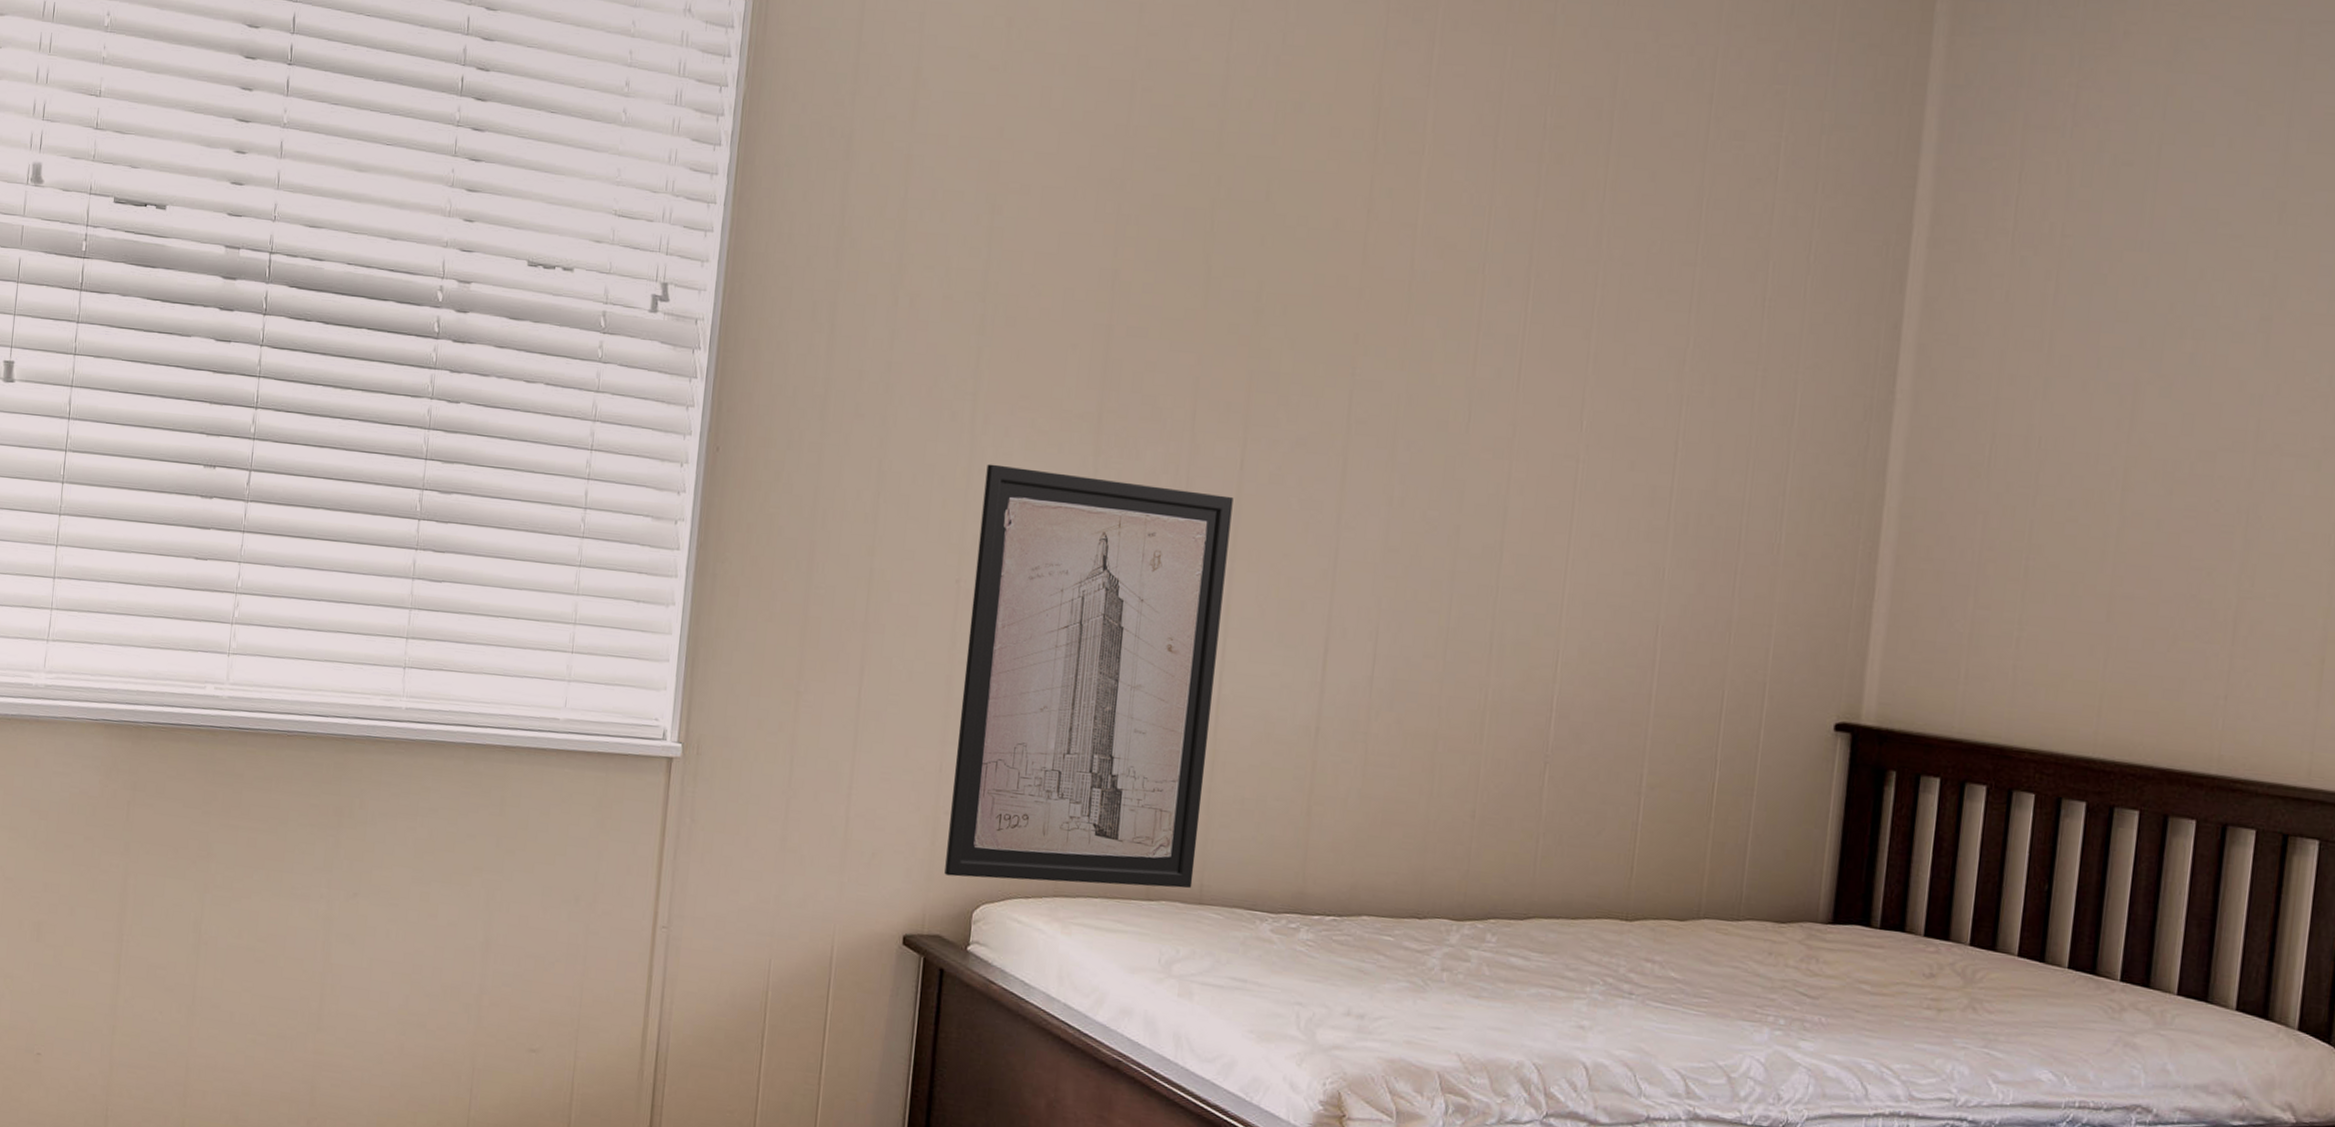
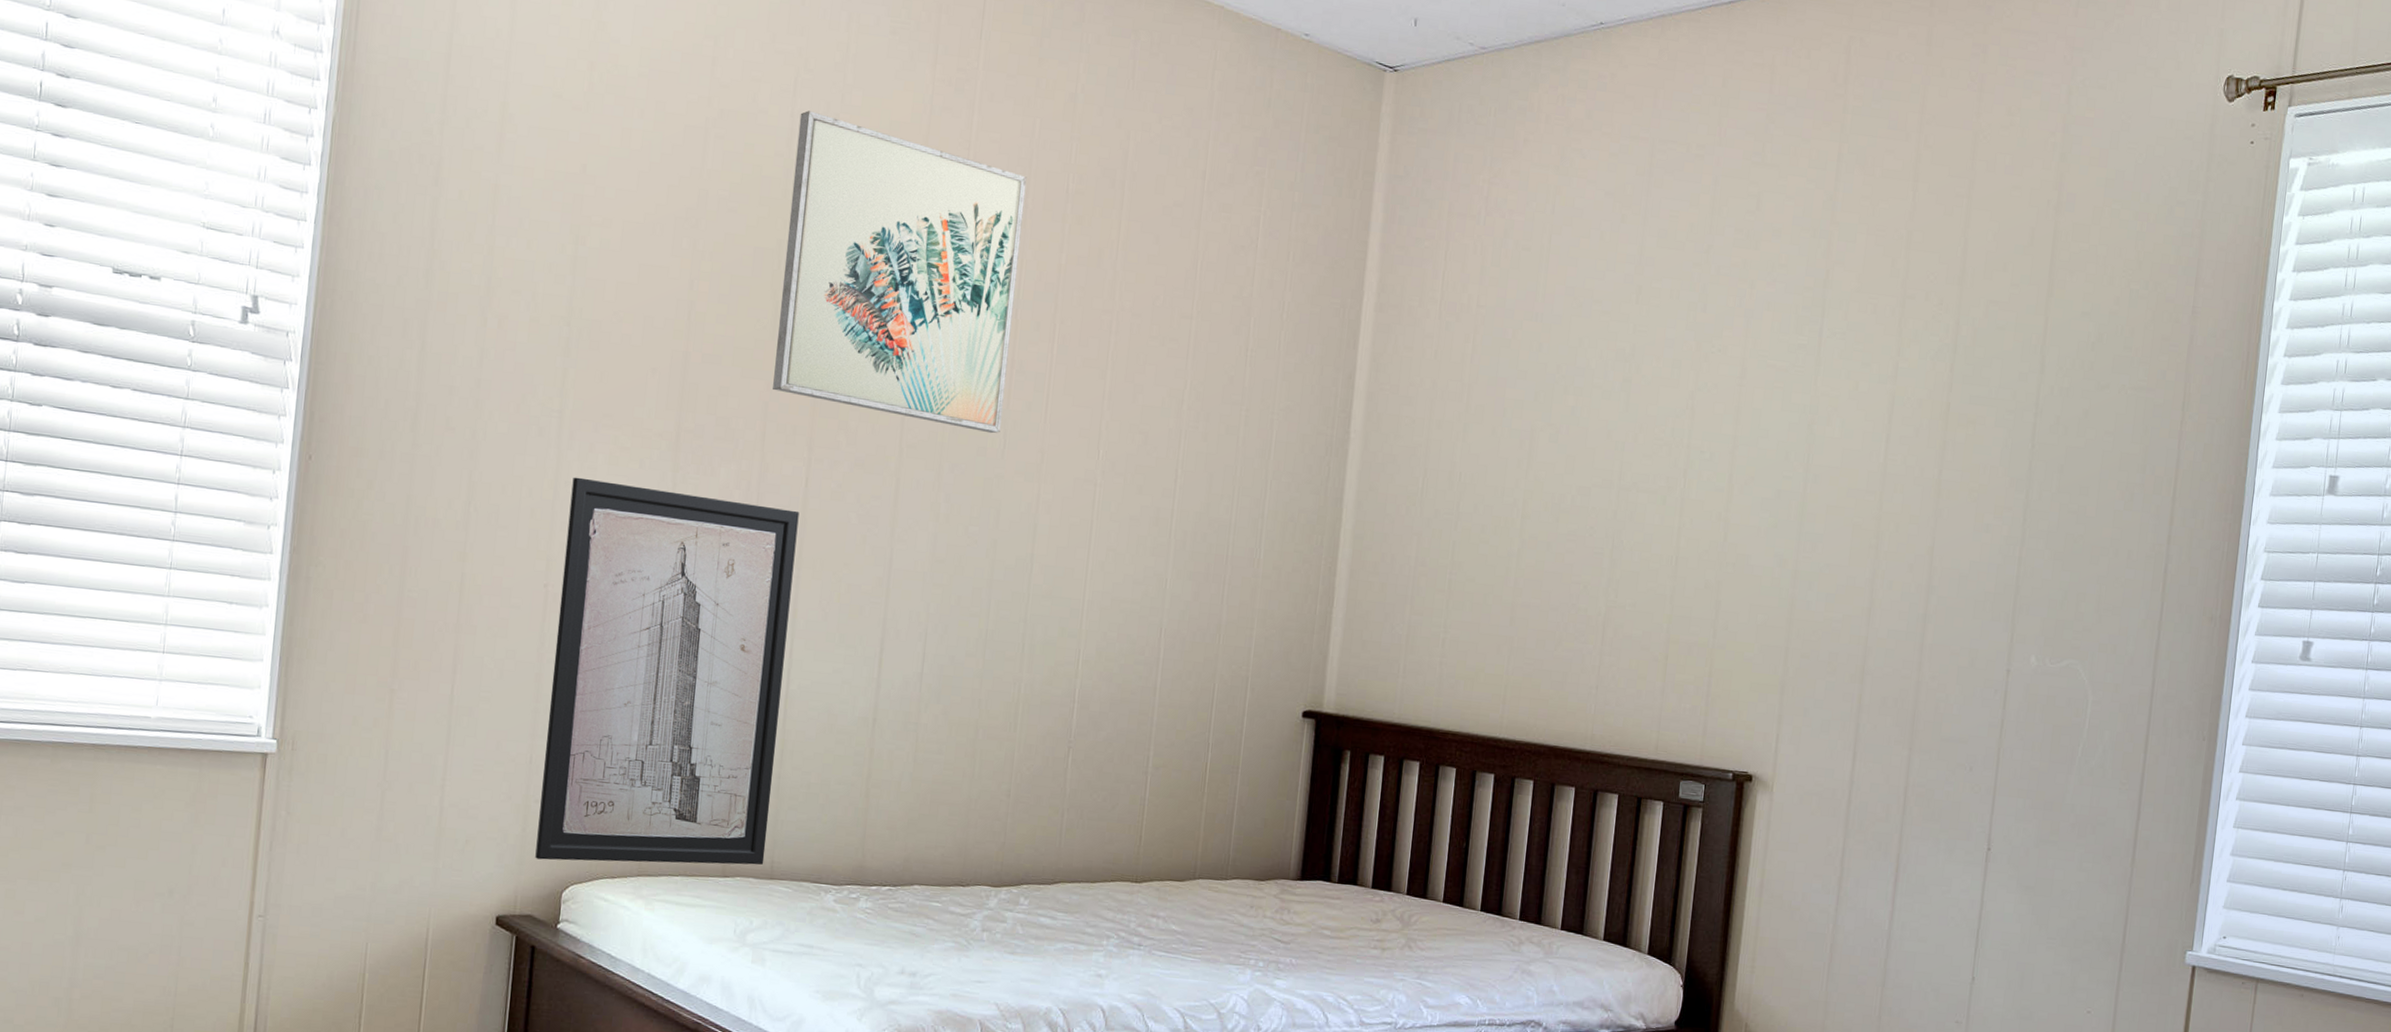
wall art: none [1204,55,1497,405] -> present [773,110,1027,434]

